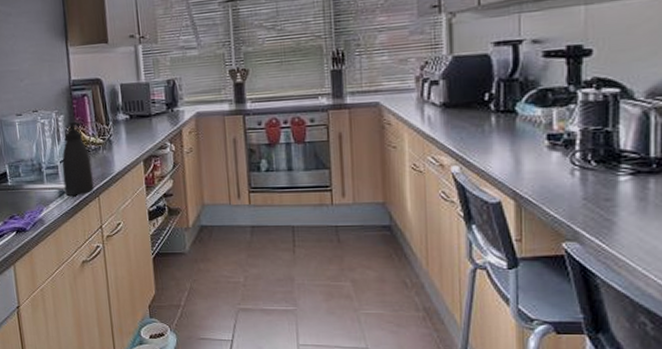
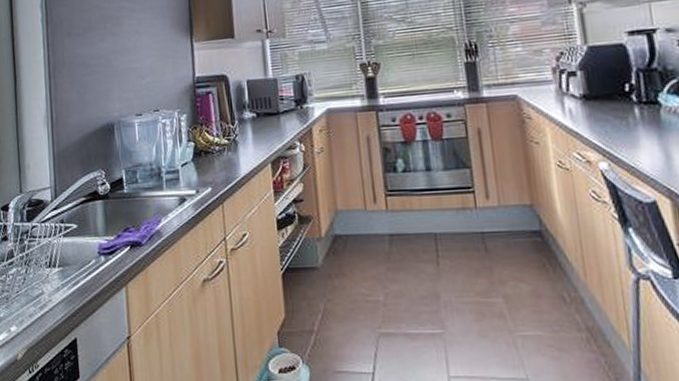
soap dispenser: present [62,121,94,196] -> none [183,121,218,204]

